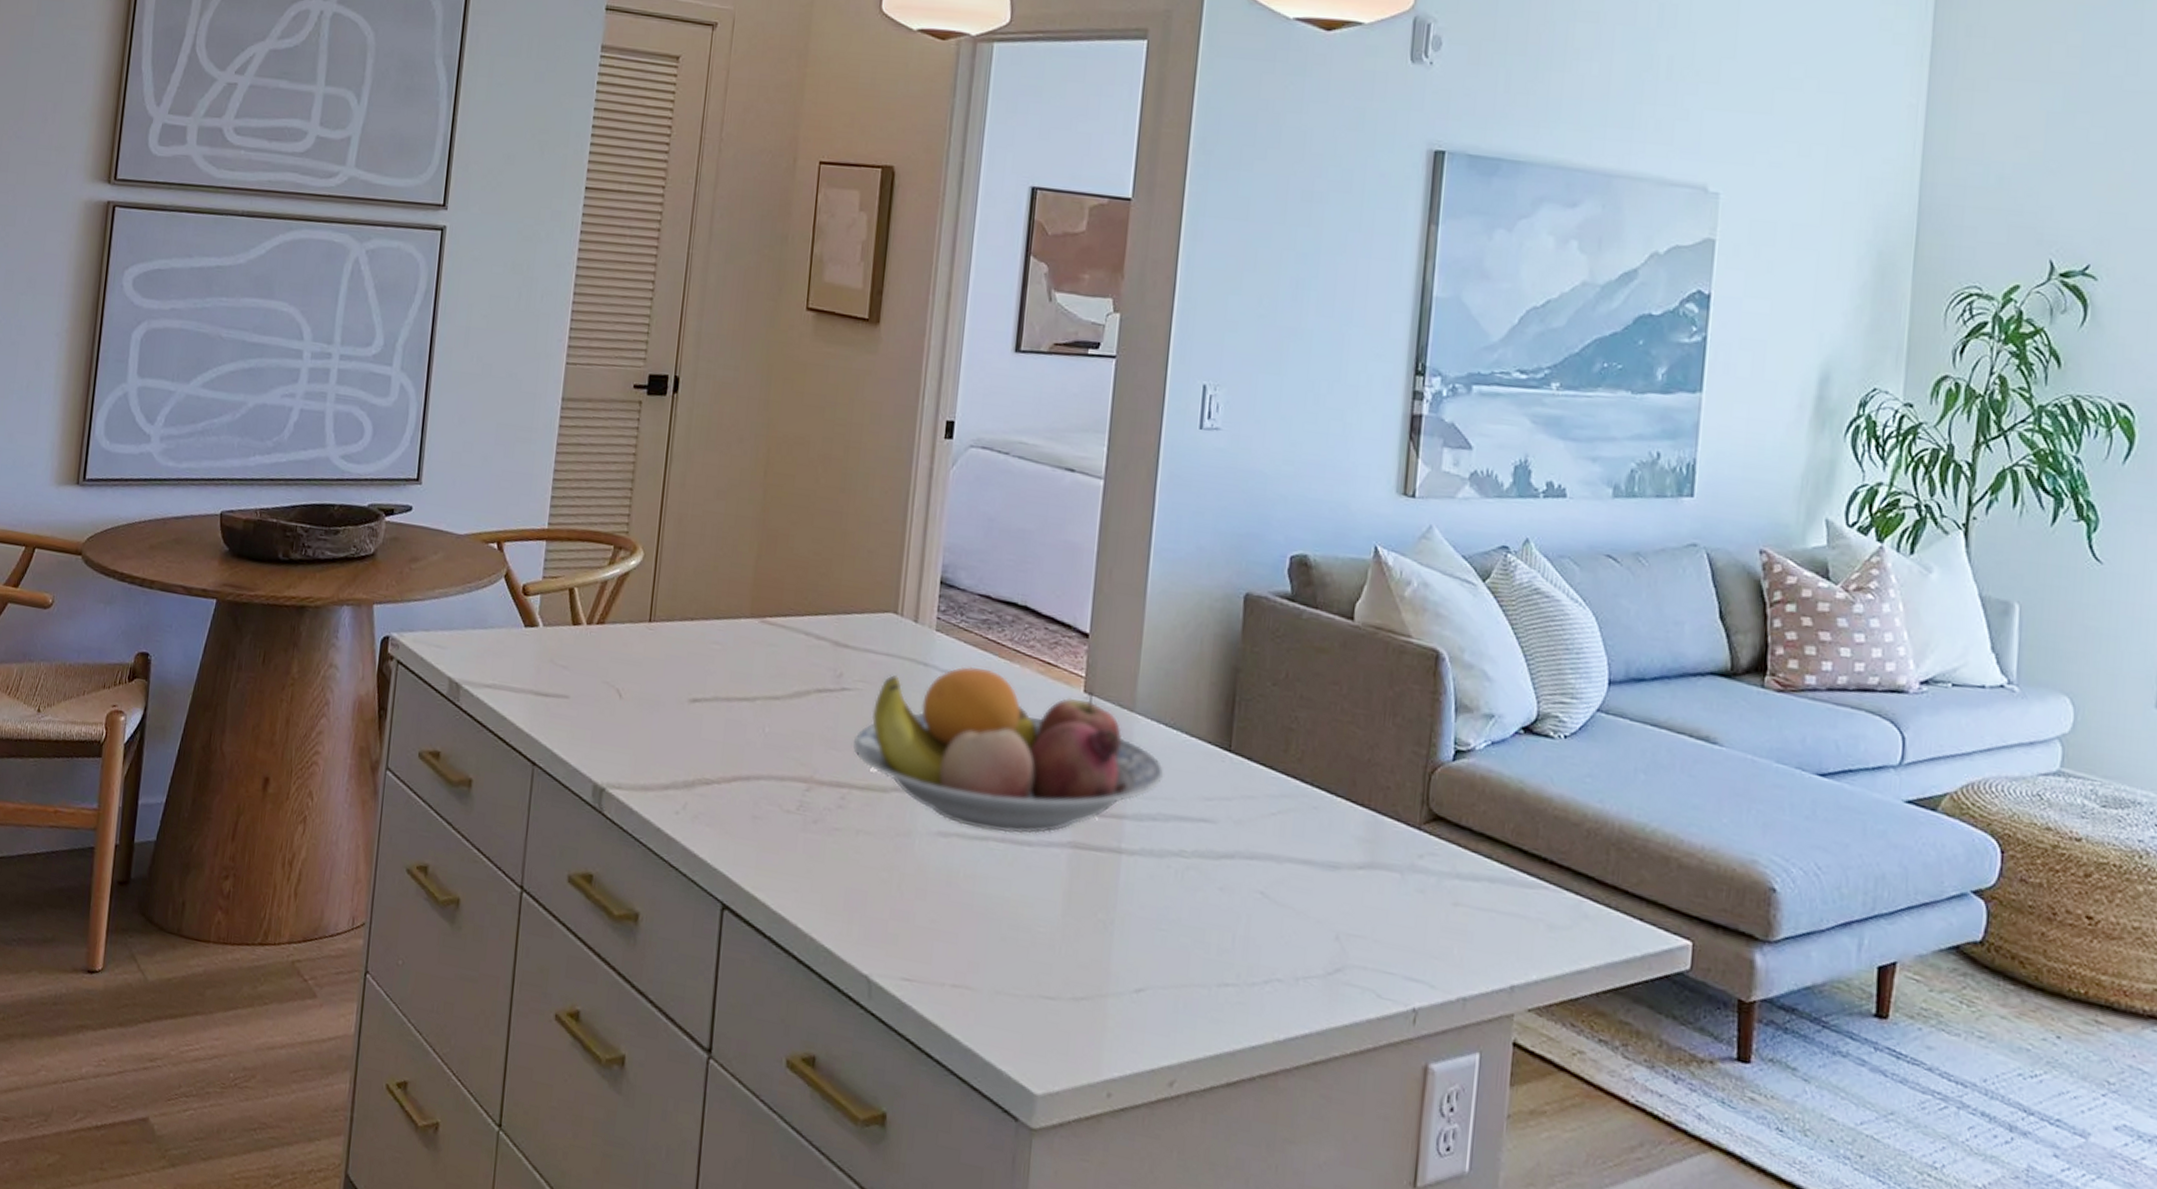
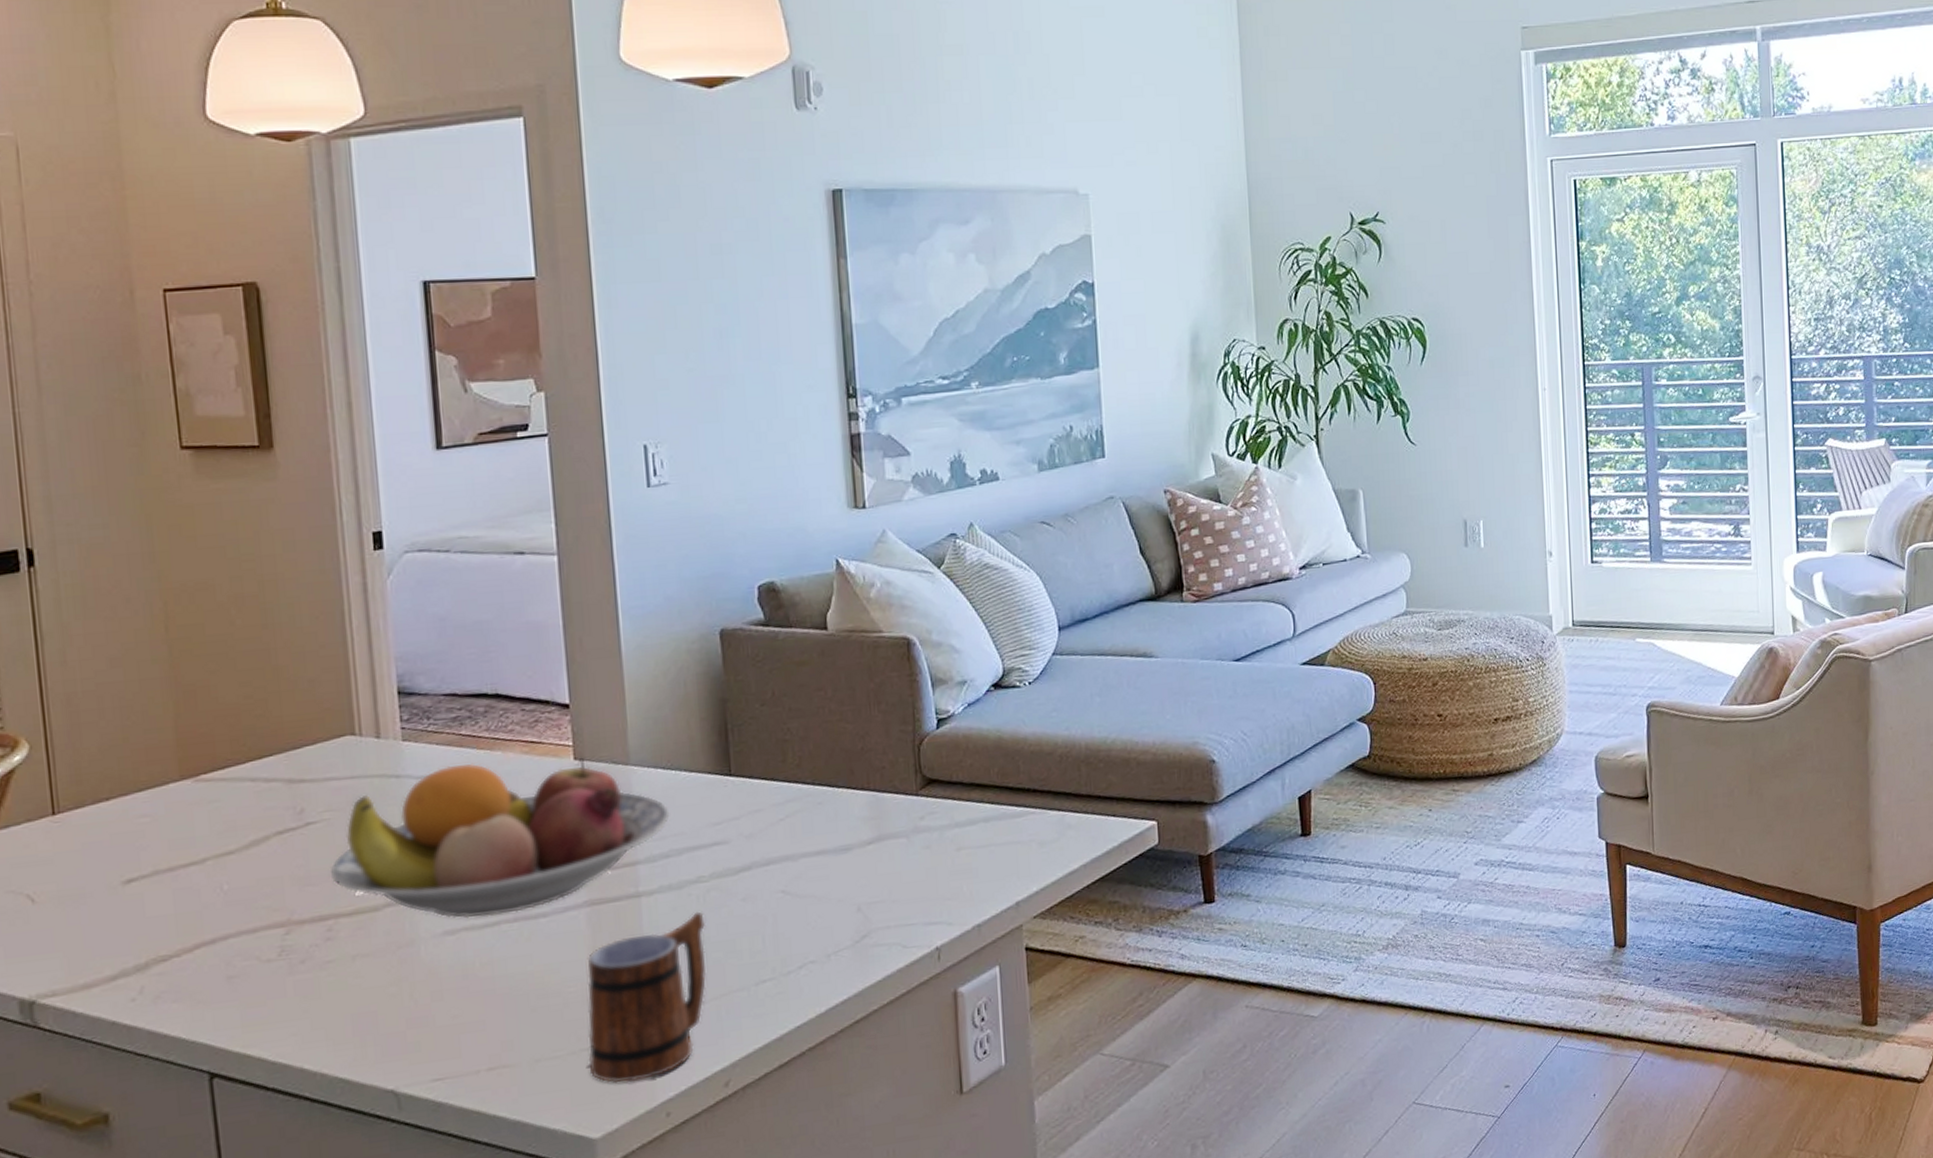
mug: none [1042,887,1180,1051] -> present [587,911,707,1084]

